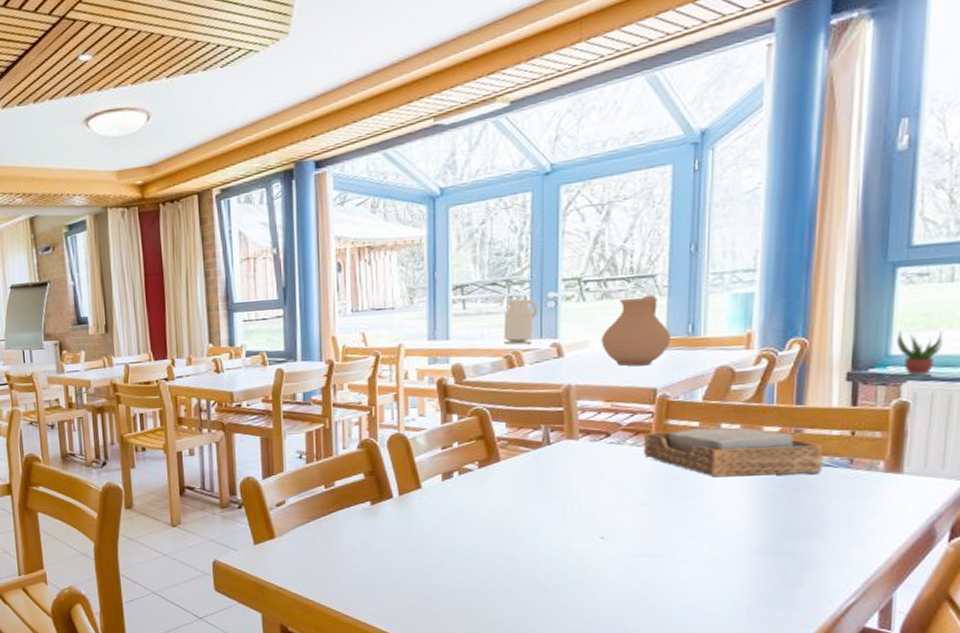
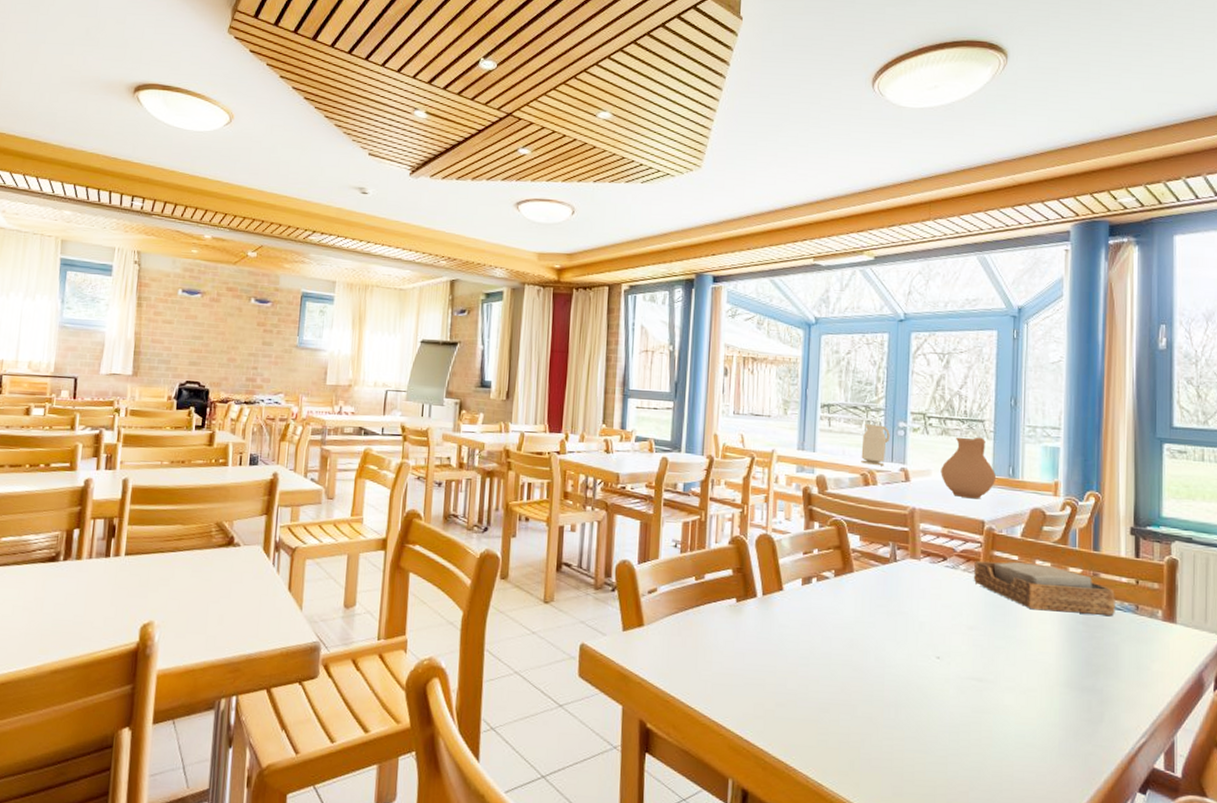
potted plant: present [897,331,943,375] -> none [1166,497,1199,538]

